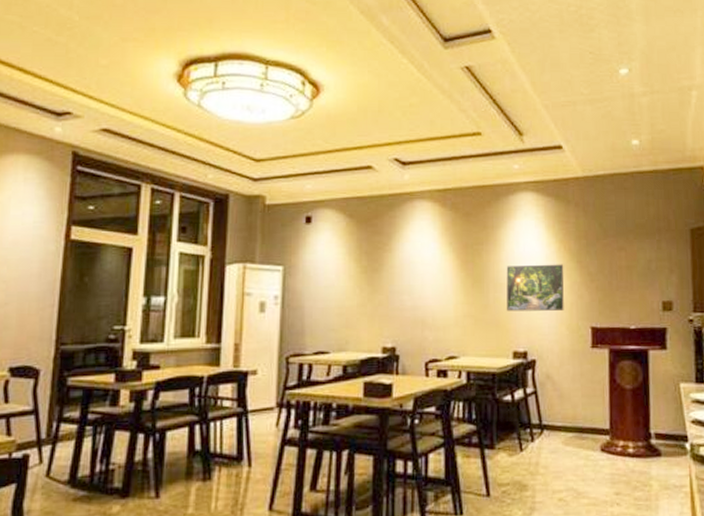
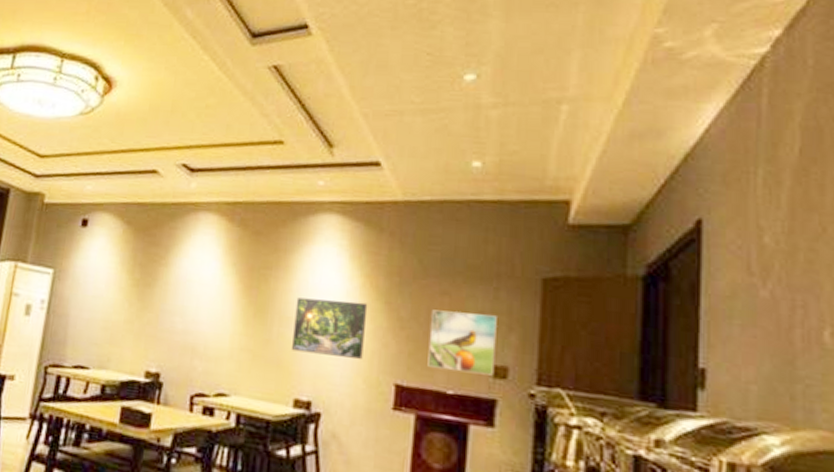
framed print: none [613,262,663,310] -> present [427,309,497,376]

